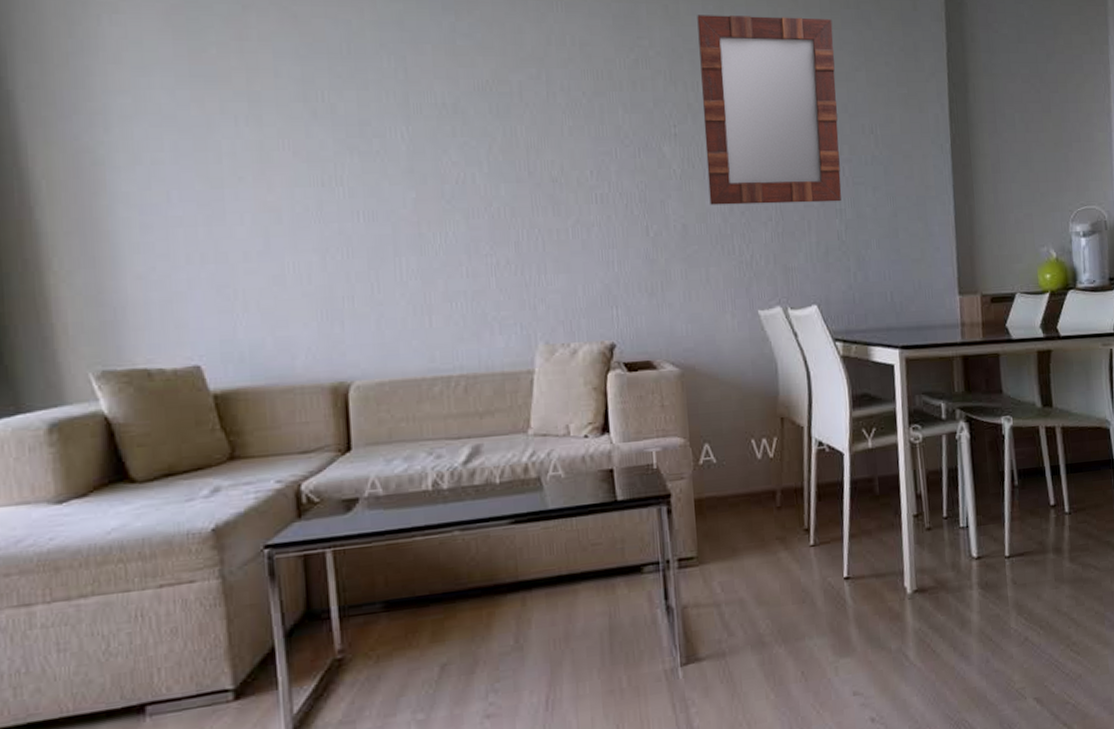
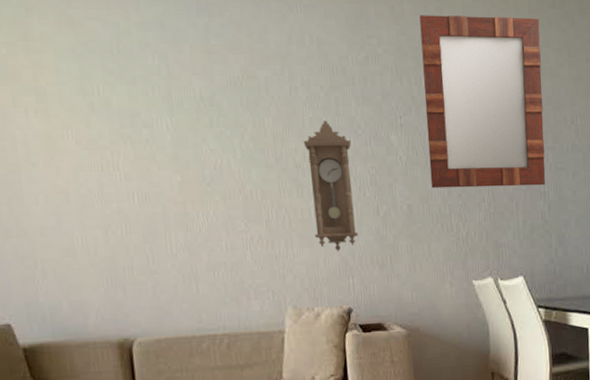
pendulum clock: none [561,130,624,278] -> present [303,121,358,252]

